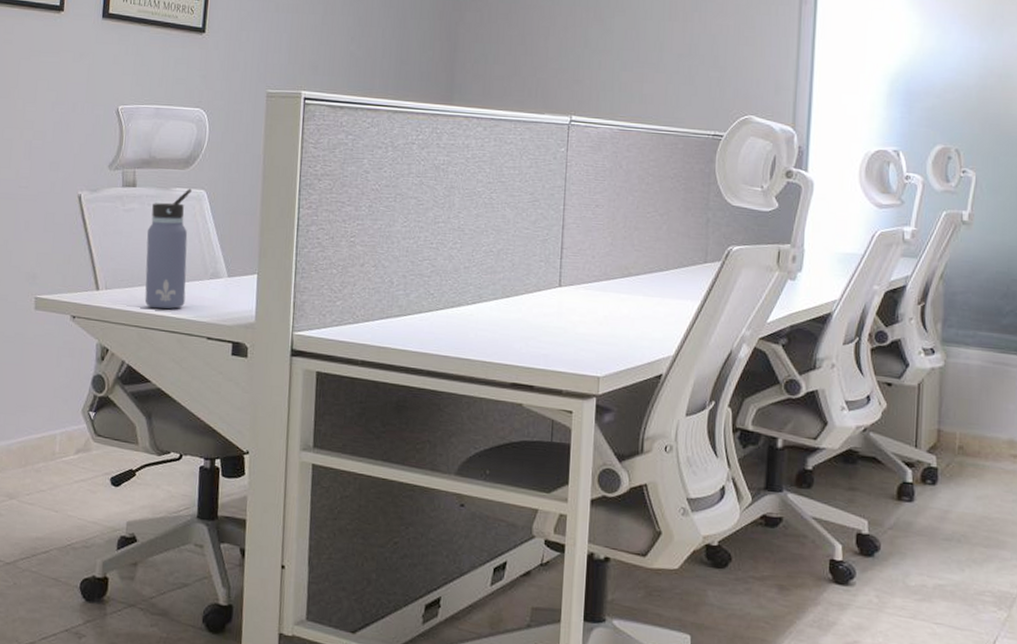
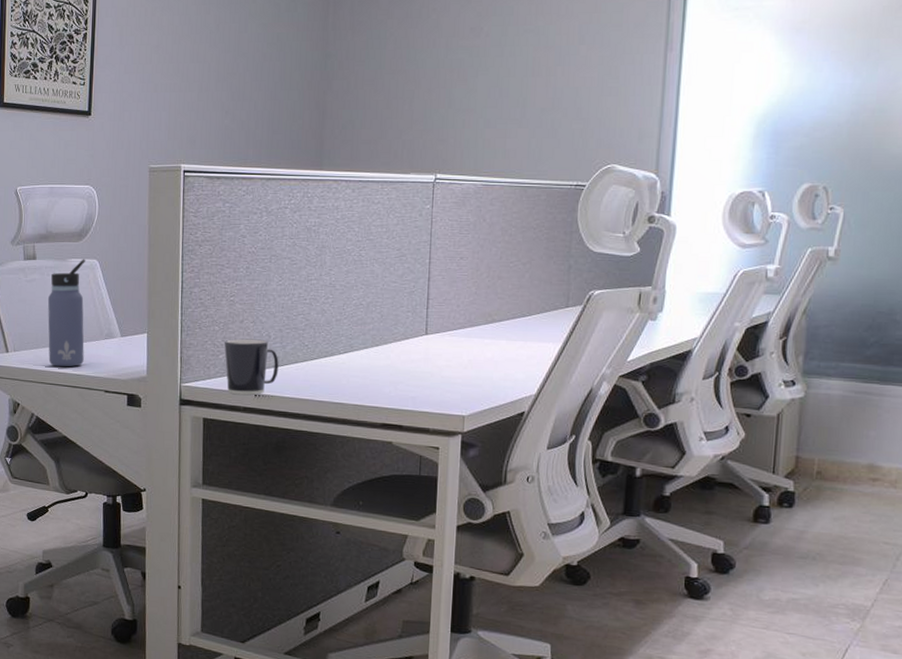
mug: none [342,284,402,348] -> present [224,338,279,396]

